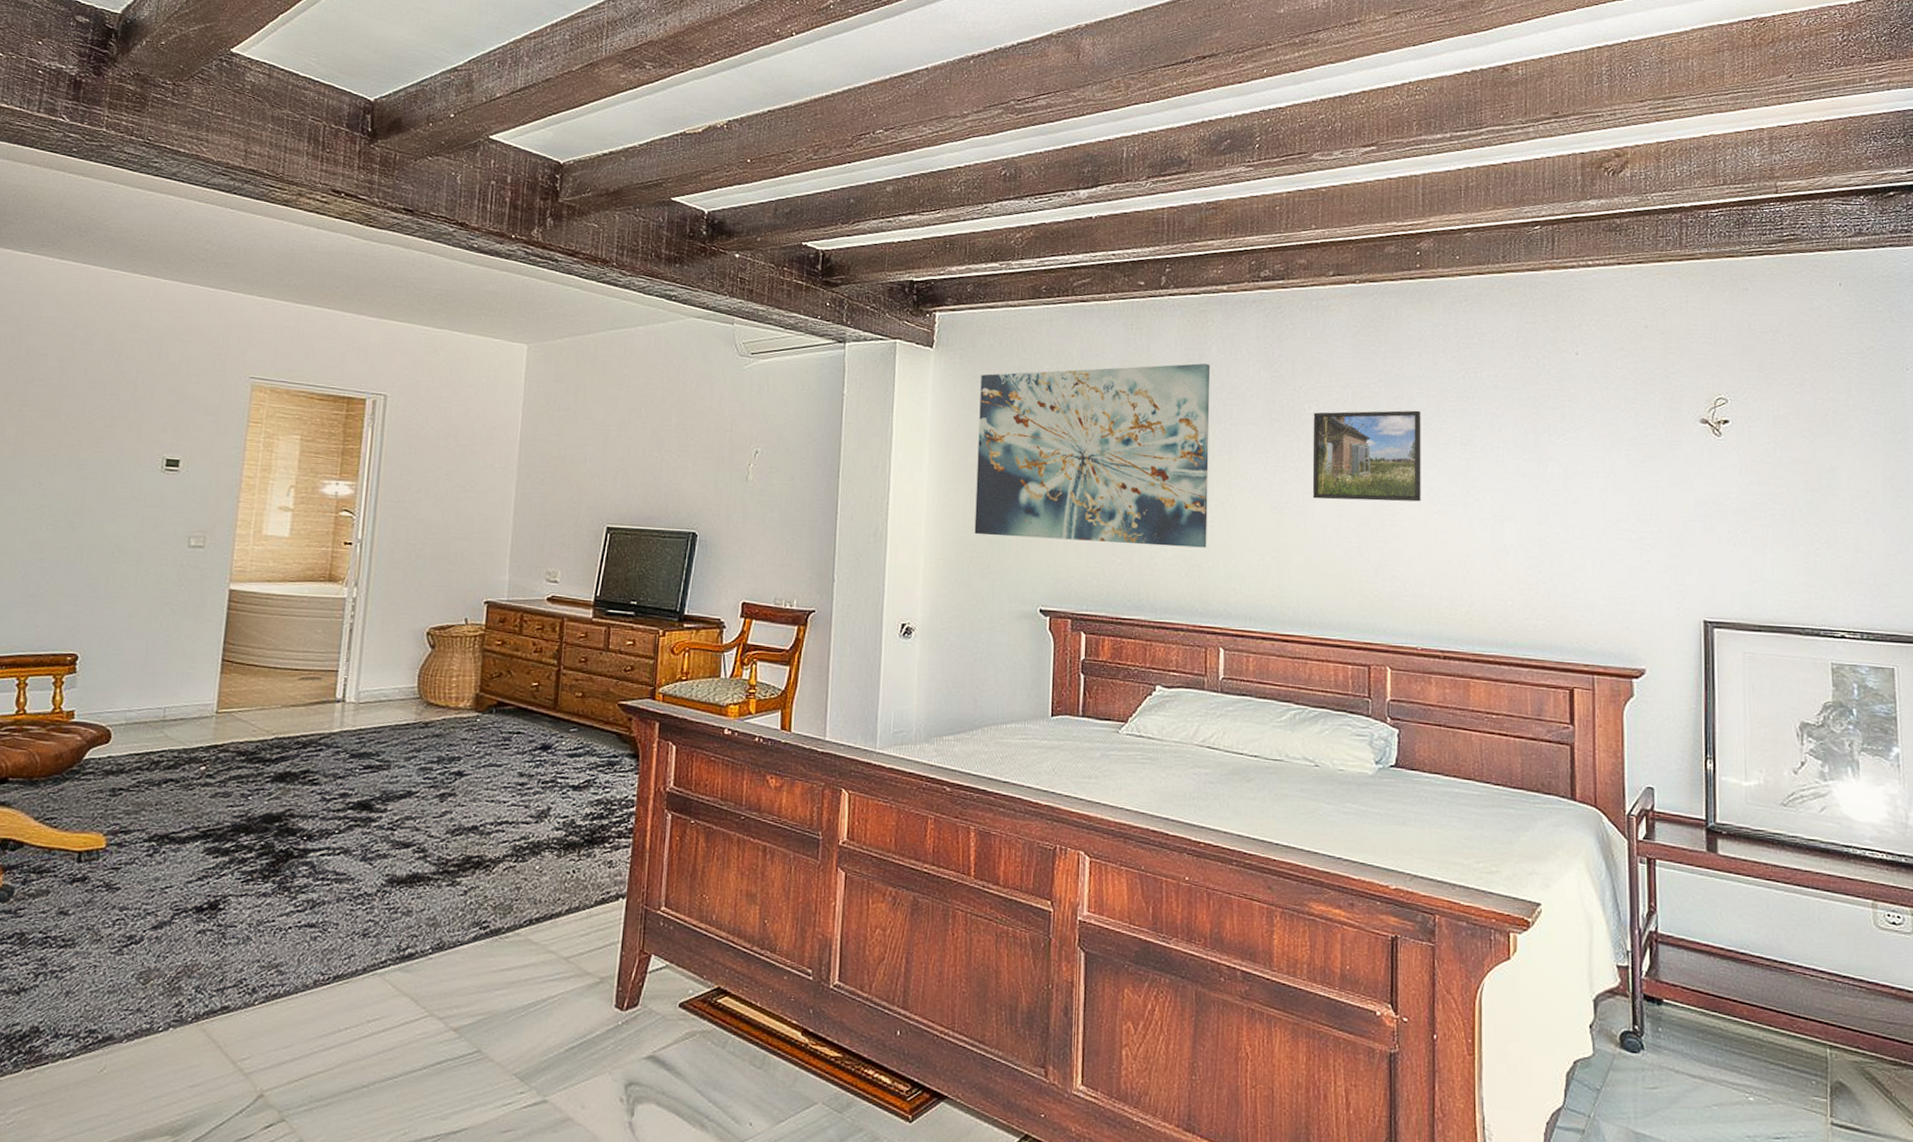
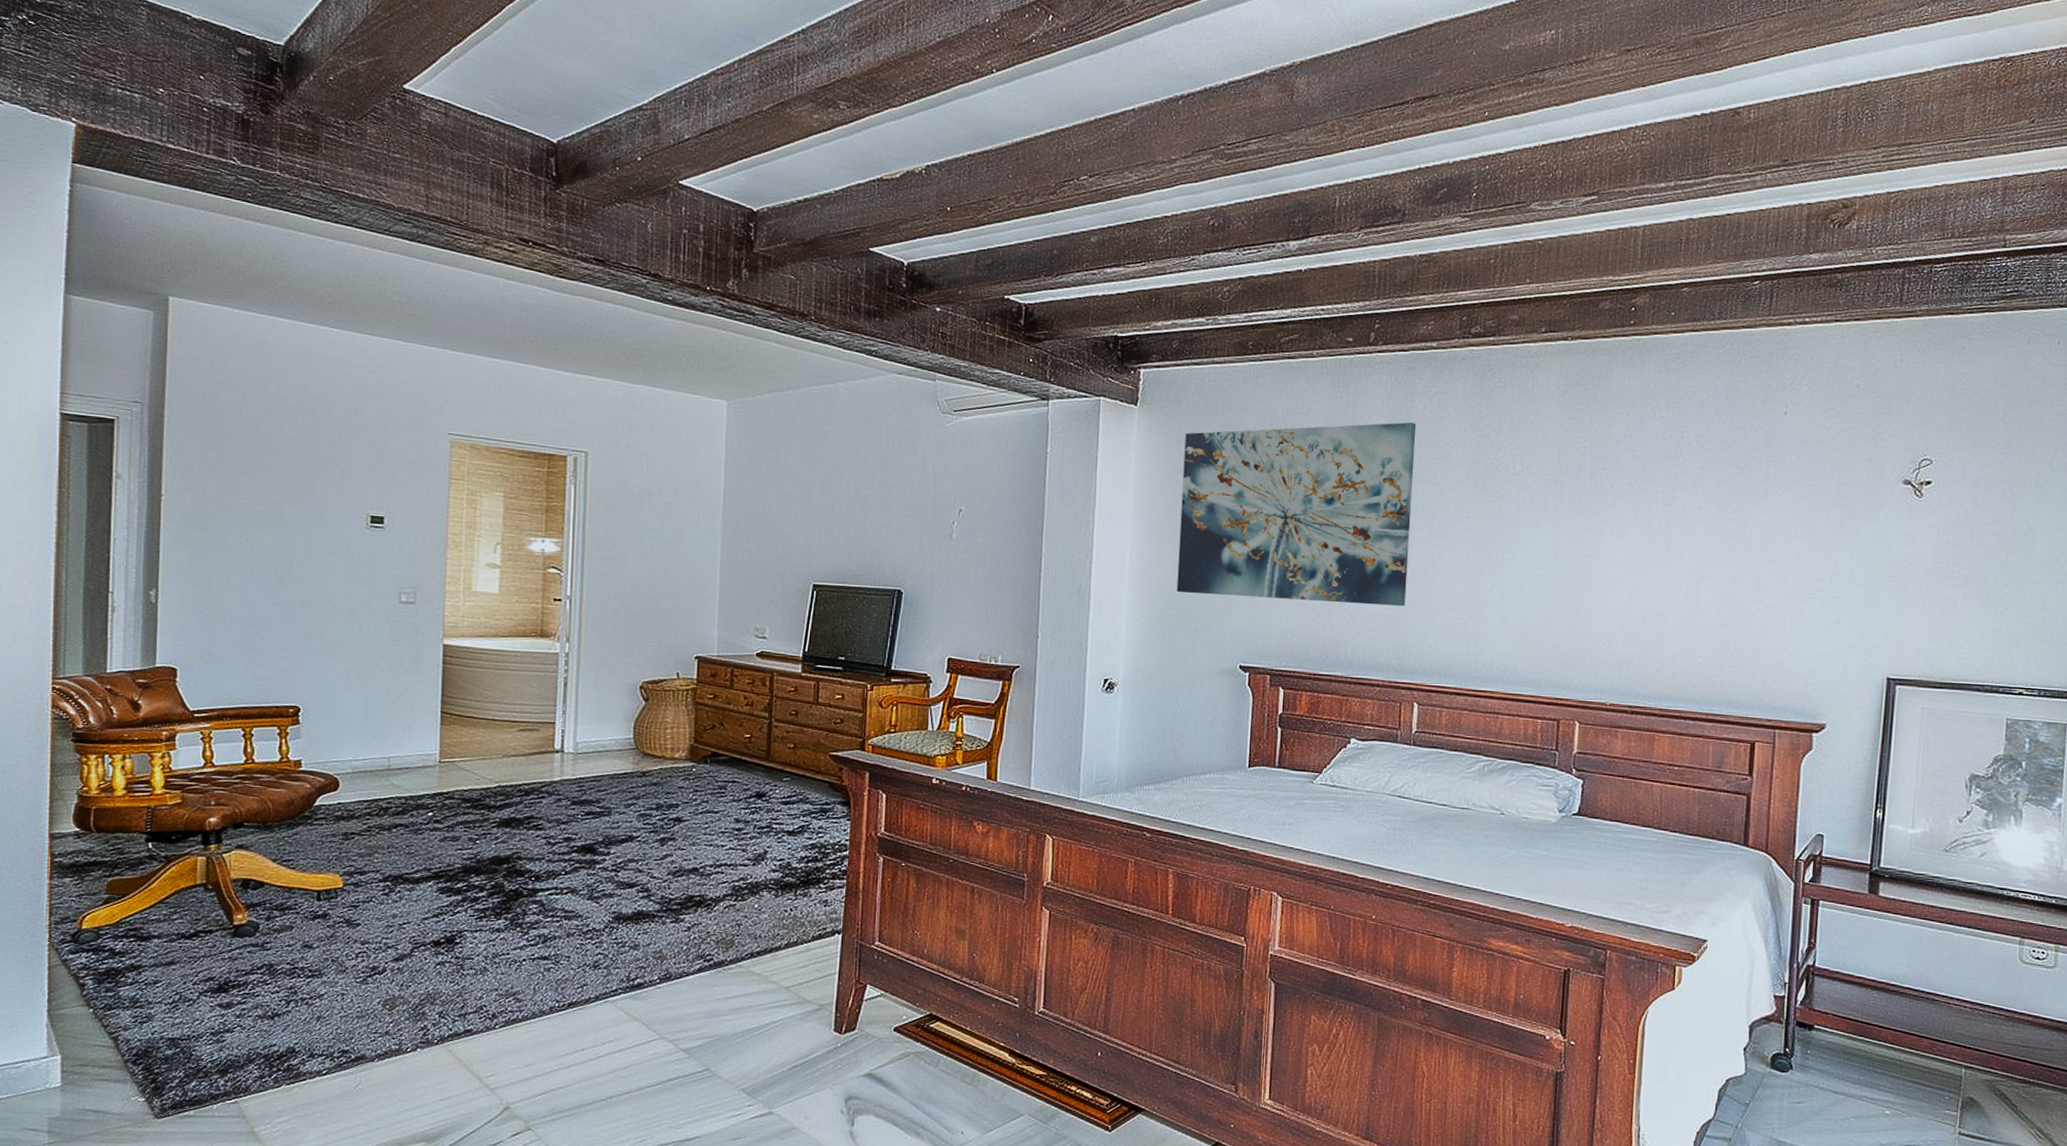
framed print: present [1312,410,1421,502] -> none [1512,470,1626,562]

